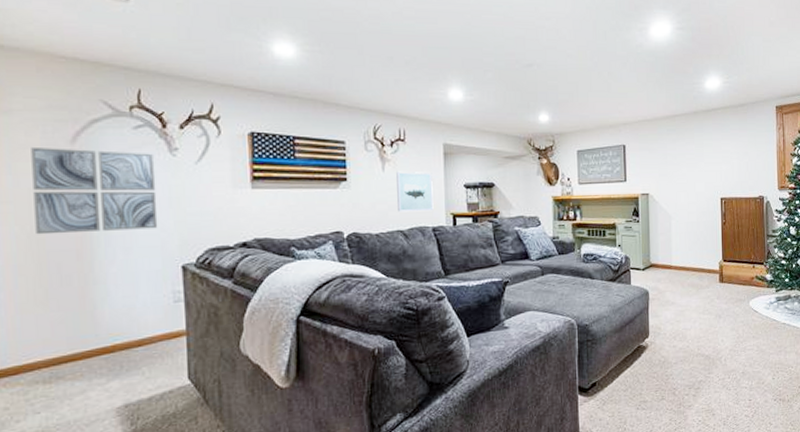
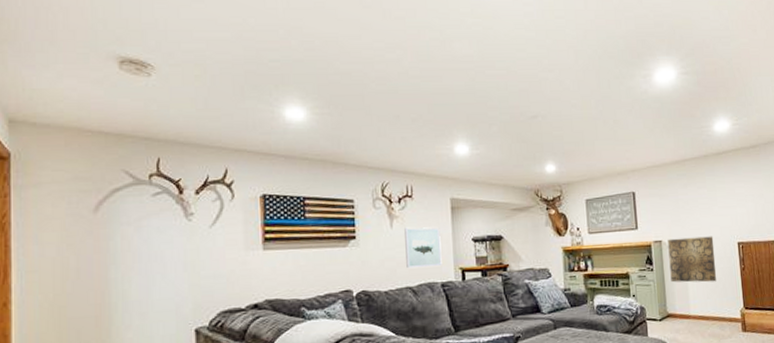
wall art: present [31,146,158,235] -> none [57,217,173,303]
wall art: none [654,191,699,235] -> present [667,236,717,283]

